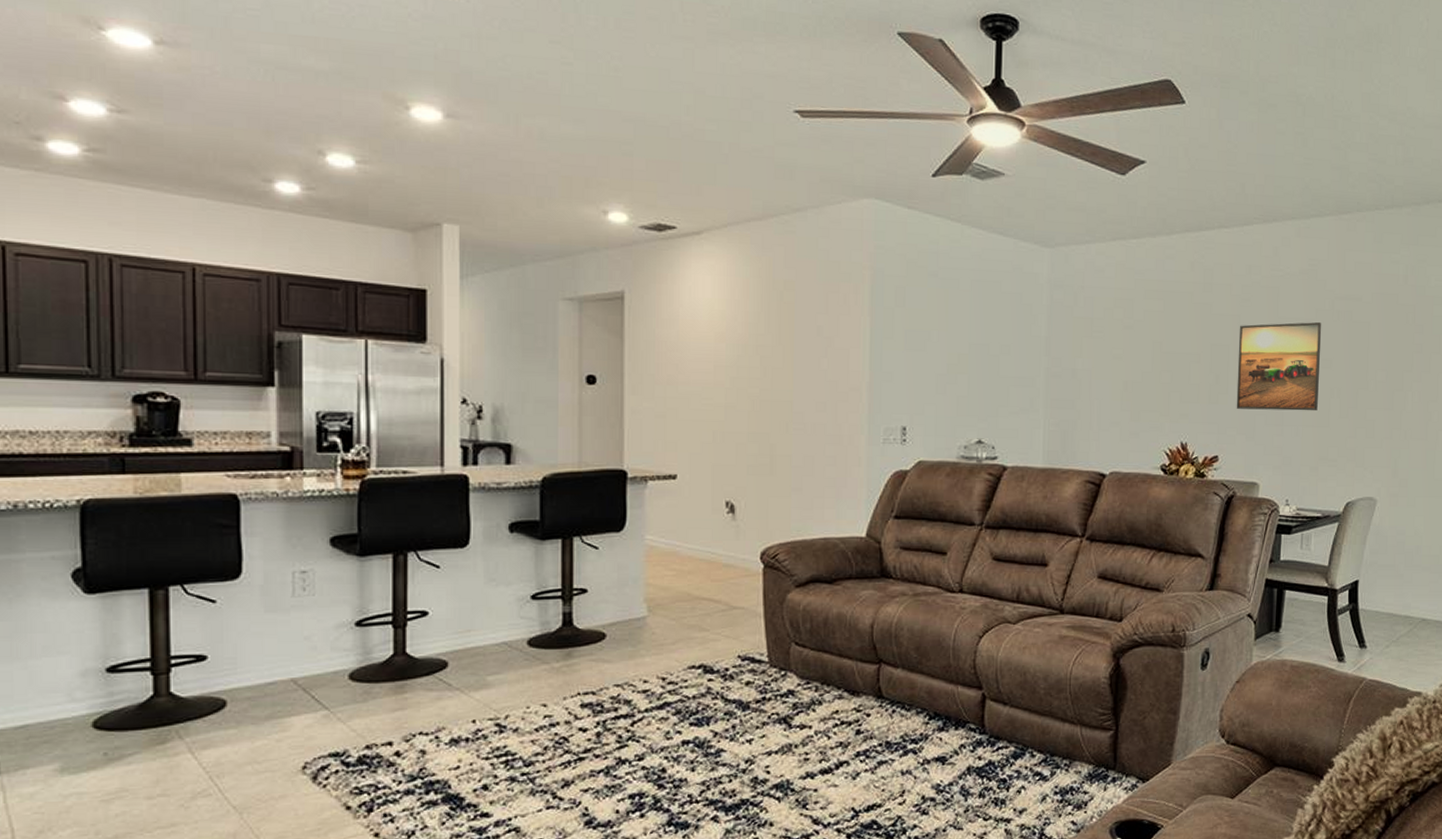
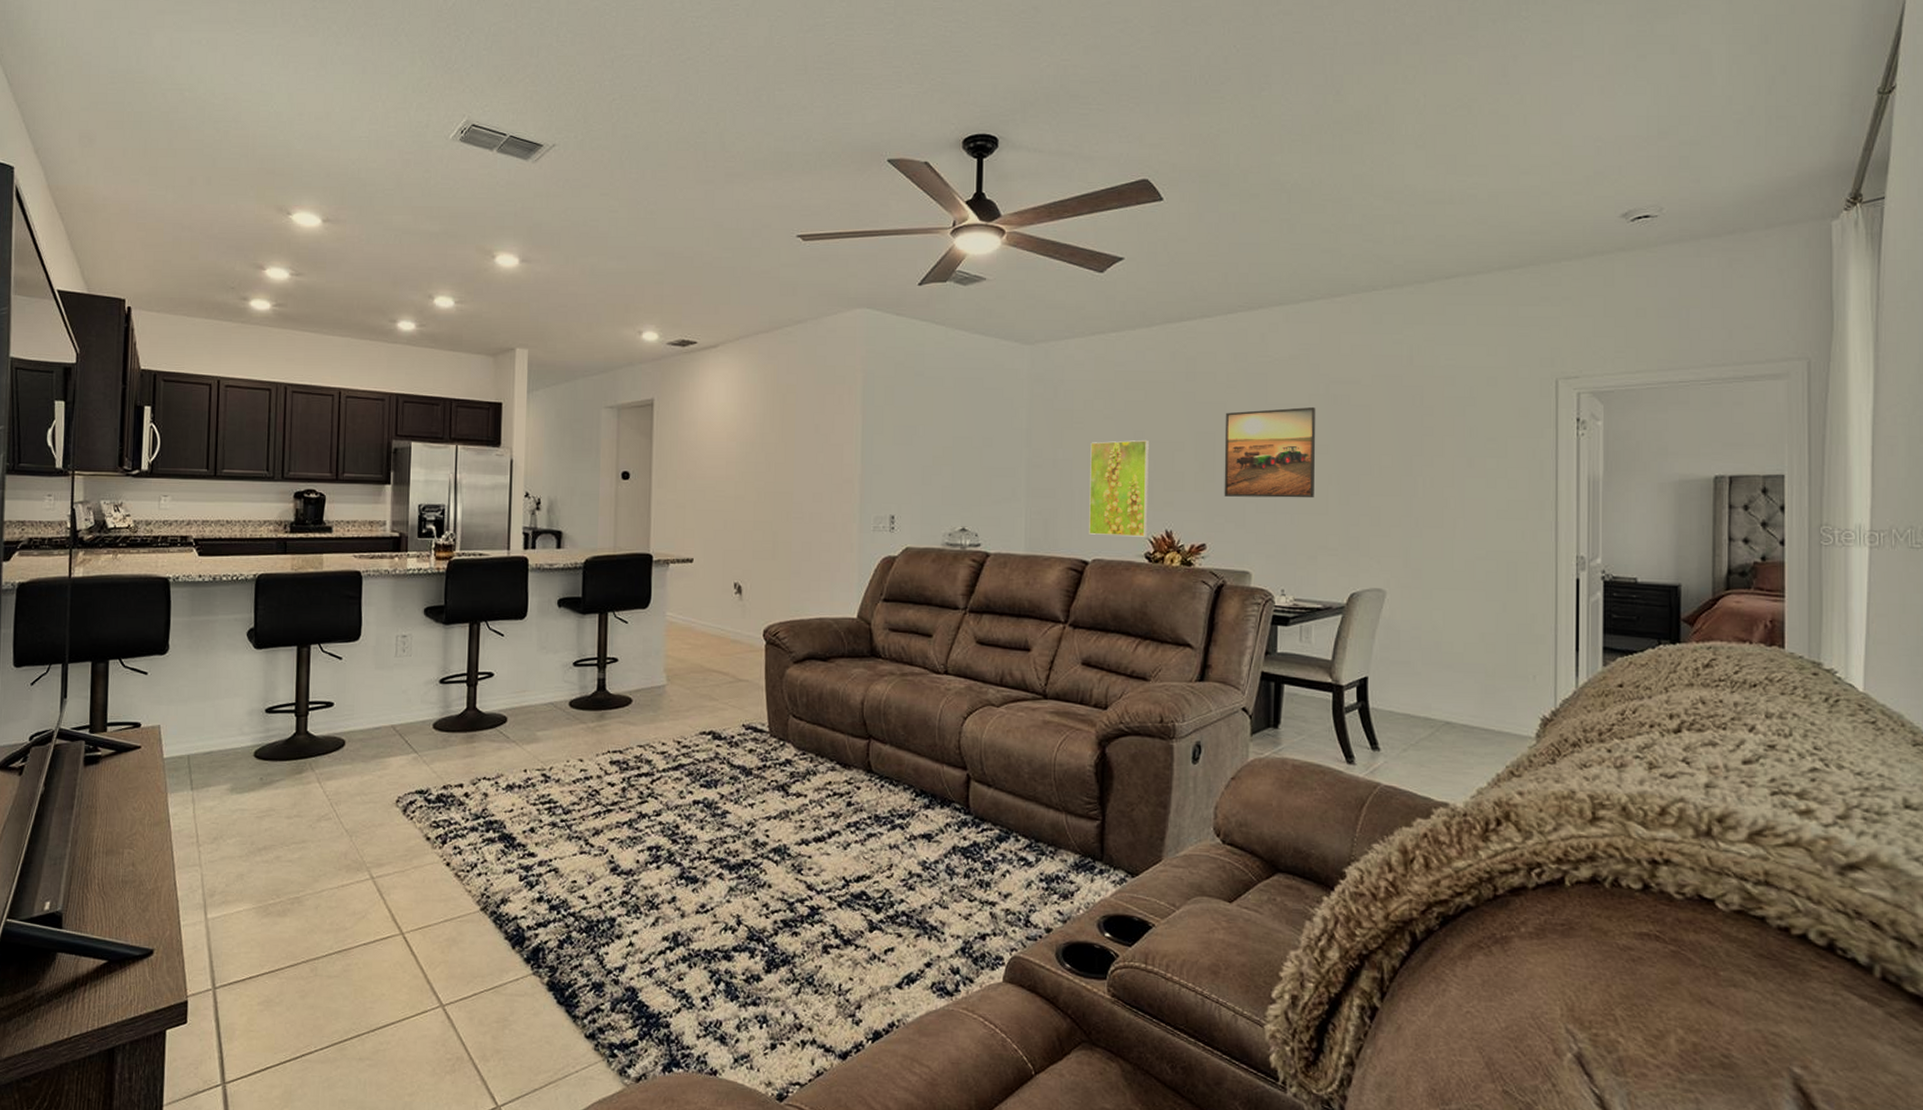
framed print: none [1107,350,1167,449] -> present [1089,439,1149,537]

